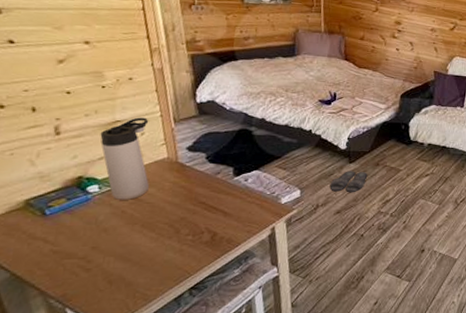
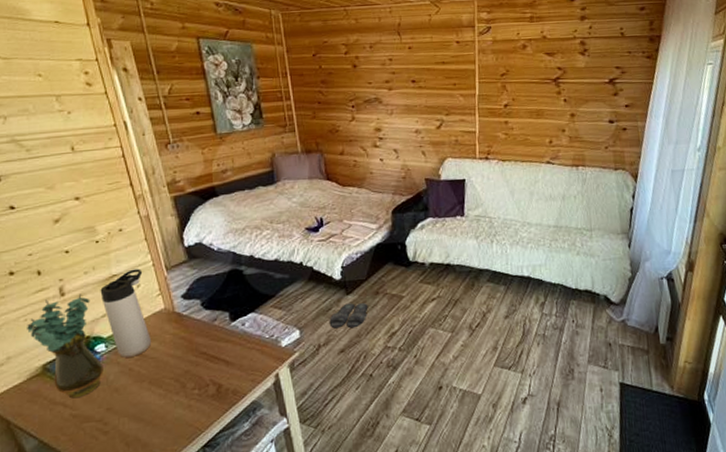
vase: none [12,135,94,235] -> present [27,294,103,399]

